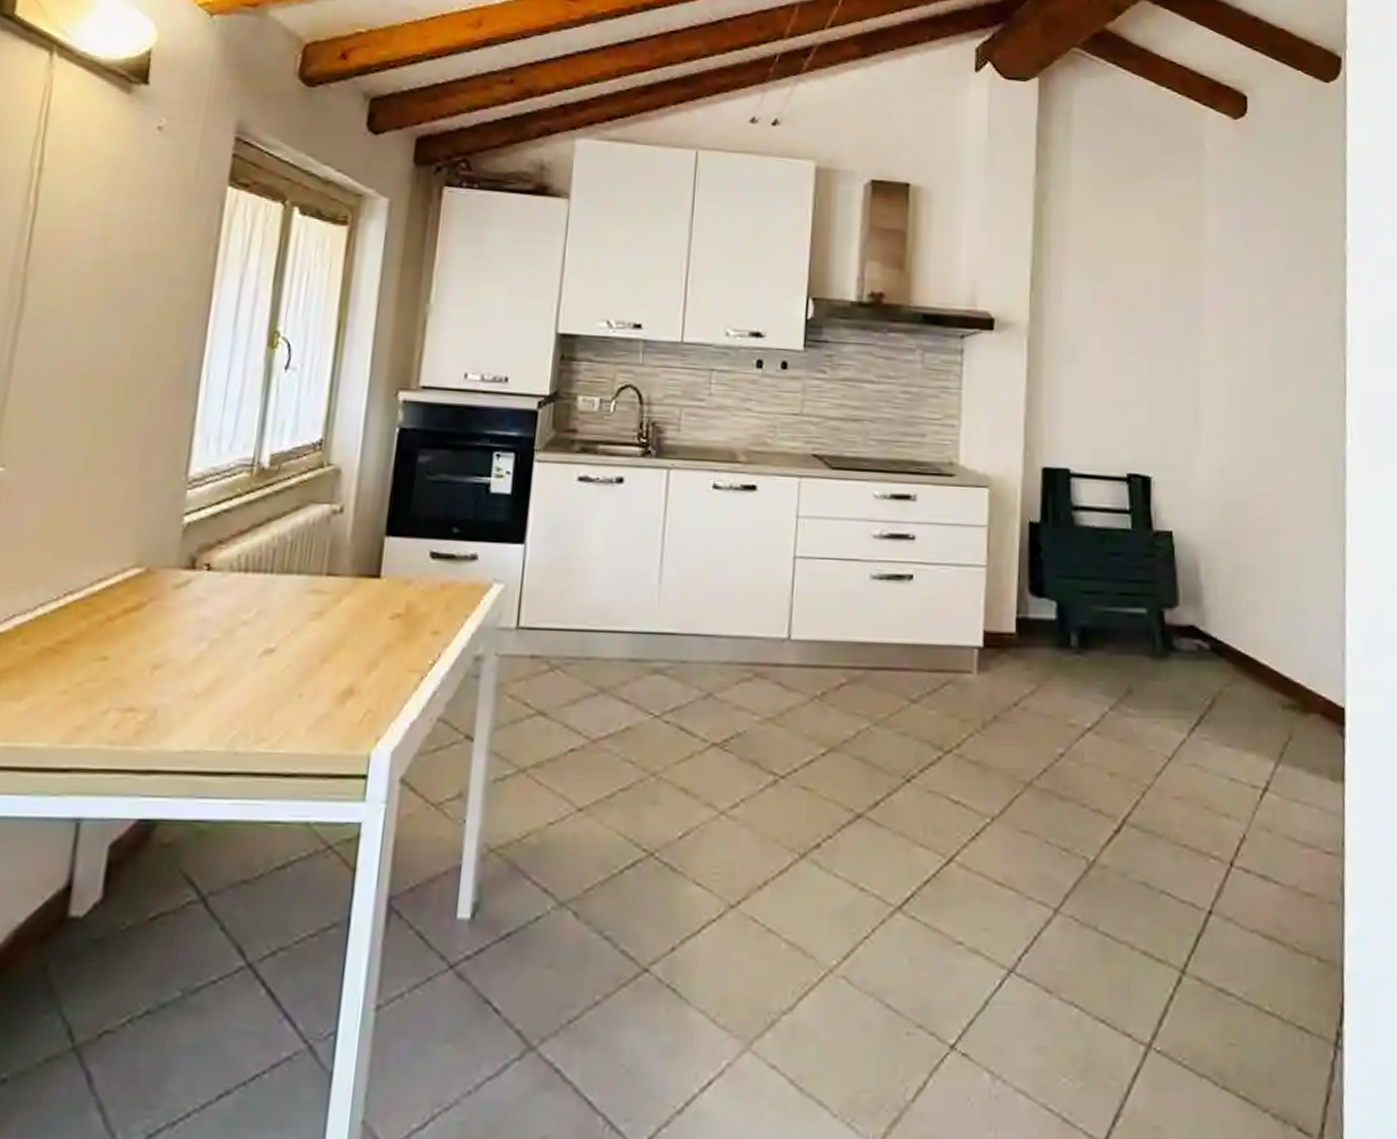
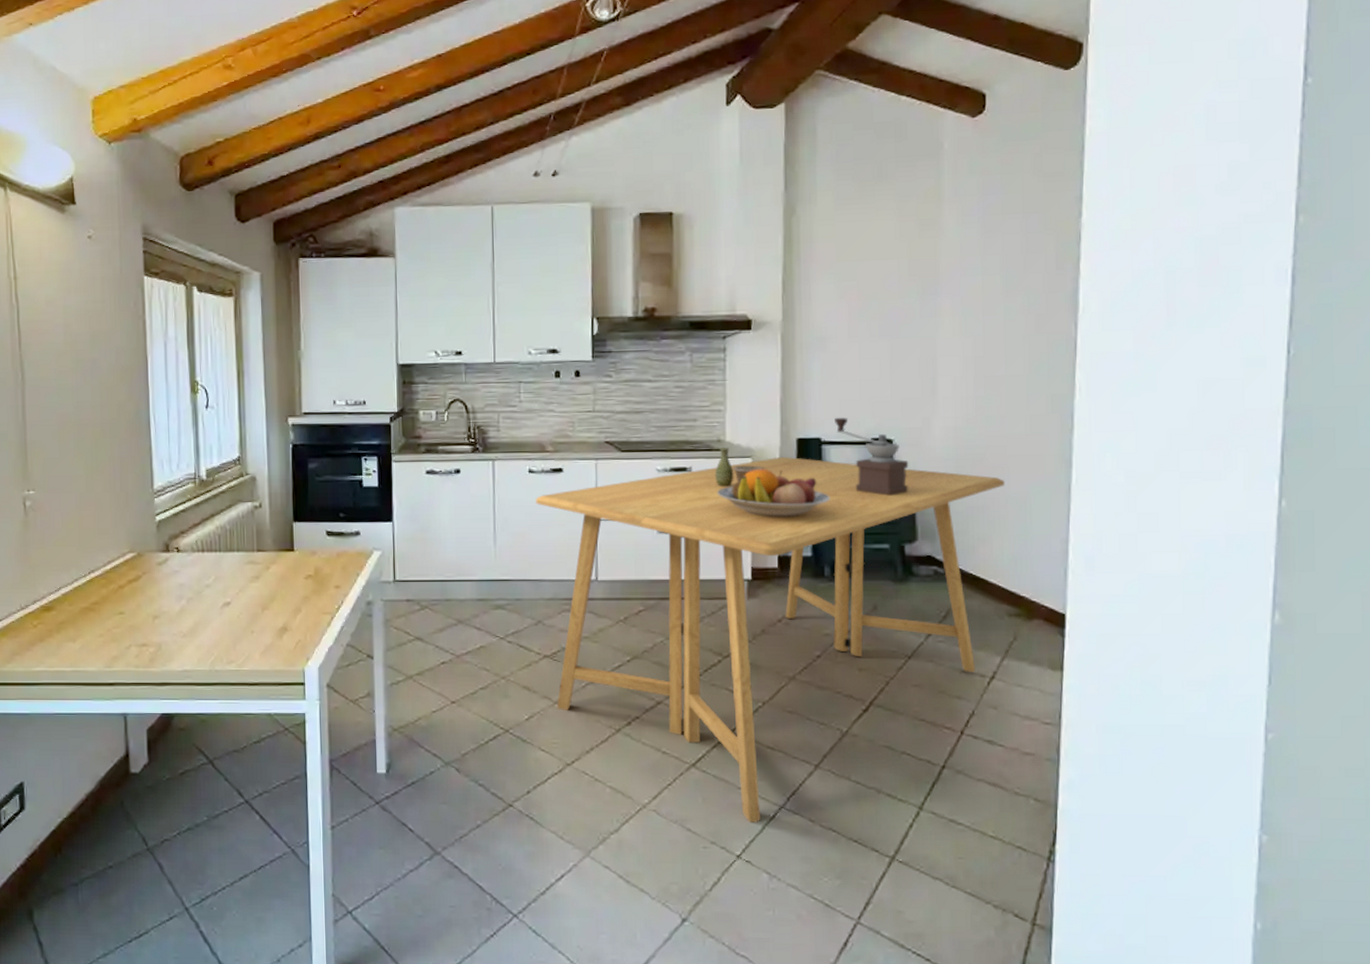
dining table: none [718,488,1275,996] -> present [535,456,1005,823]
vase: none [945,473,1004,524] -> present [715,448,765,488]
fruit bowl: none [946,502,1079,568] -> present [717,469,830,518]
coffee grinder: none [1086,444,1169,547] -> present [835,417,909,496]

